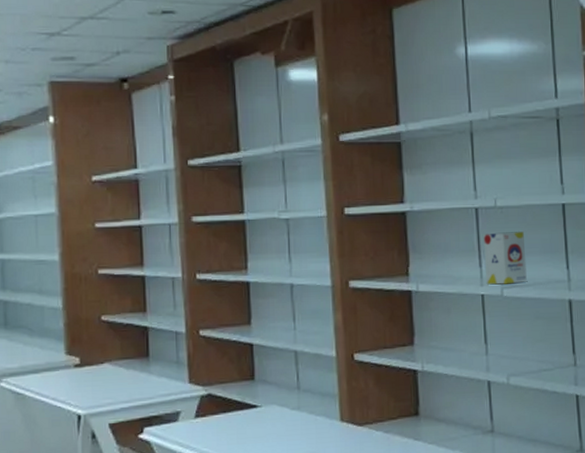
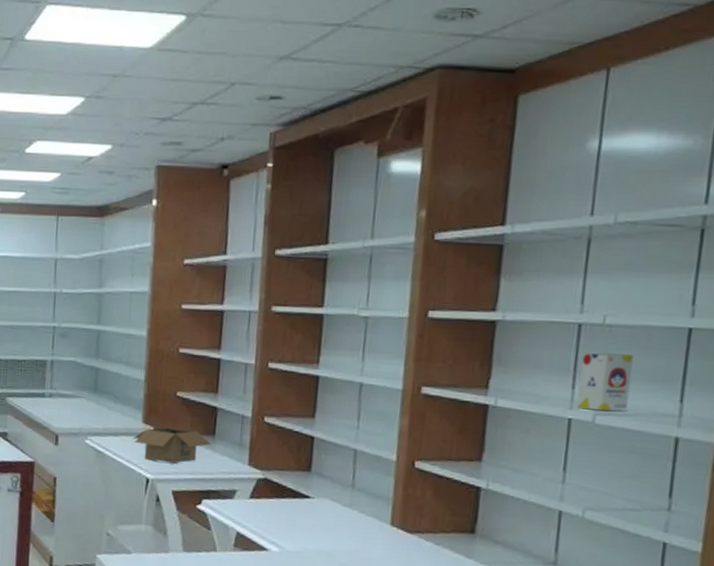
carton: none [55,354,147,395] -> present [132,427,212,464]

